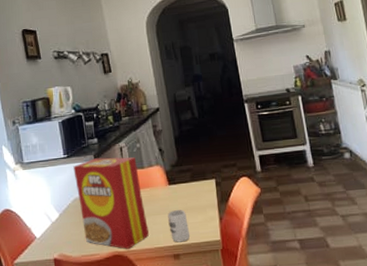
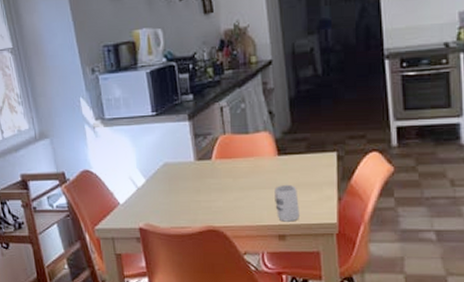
cereal box: present [73,157,150,249] -> none [163,118,251,224]

